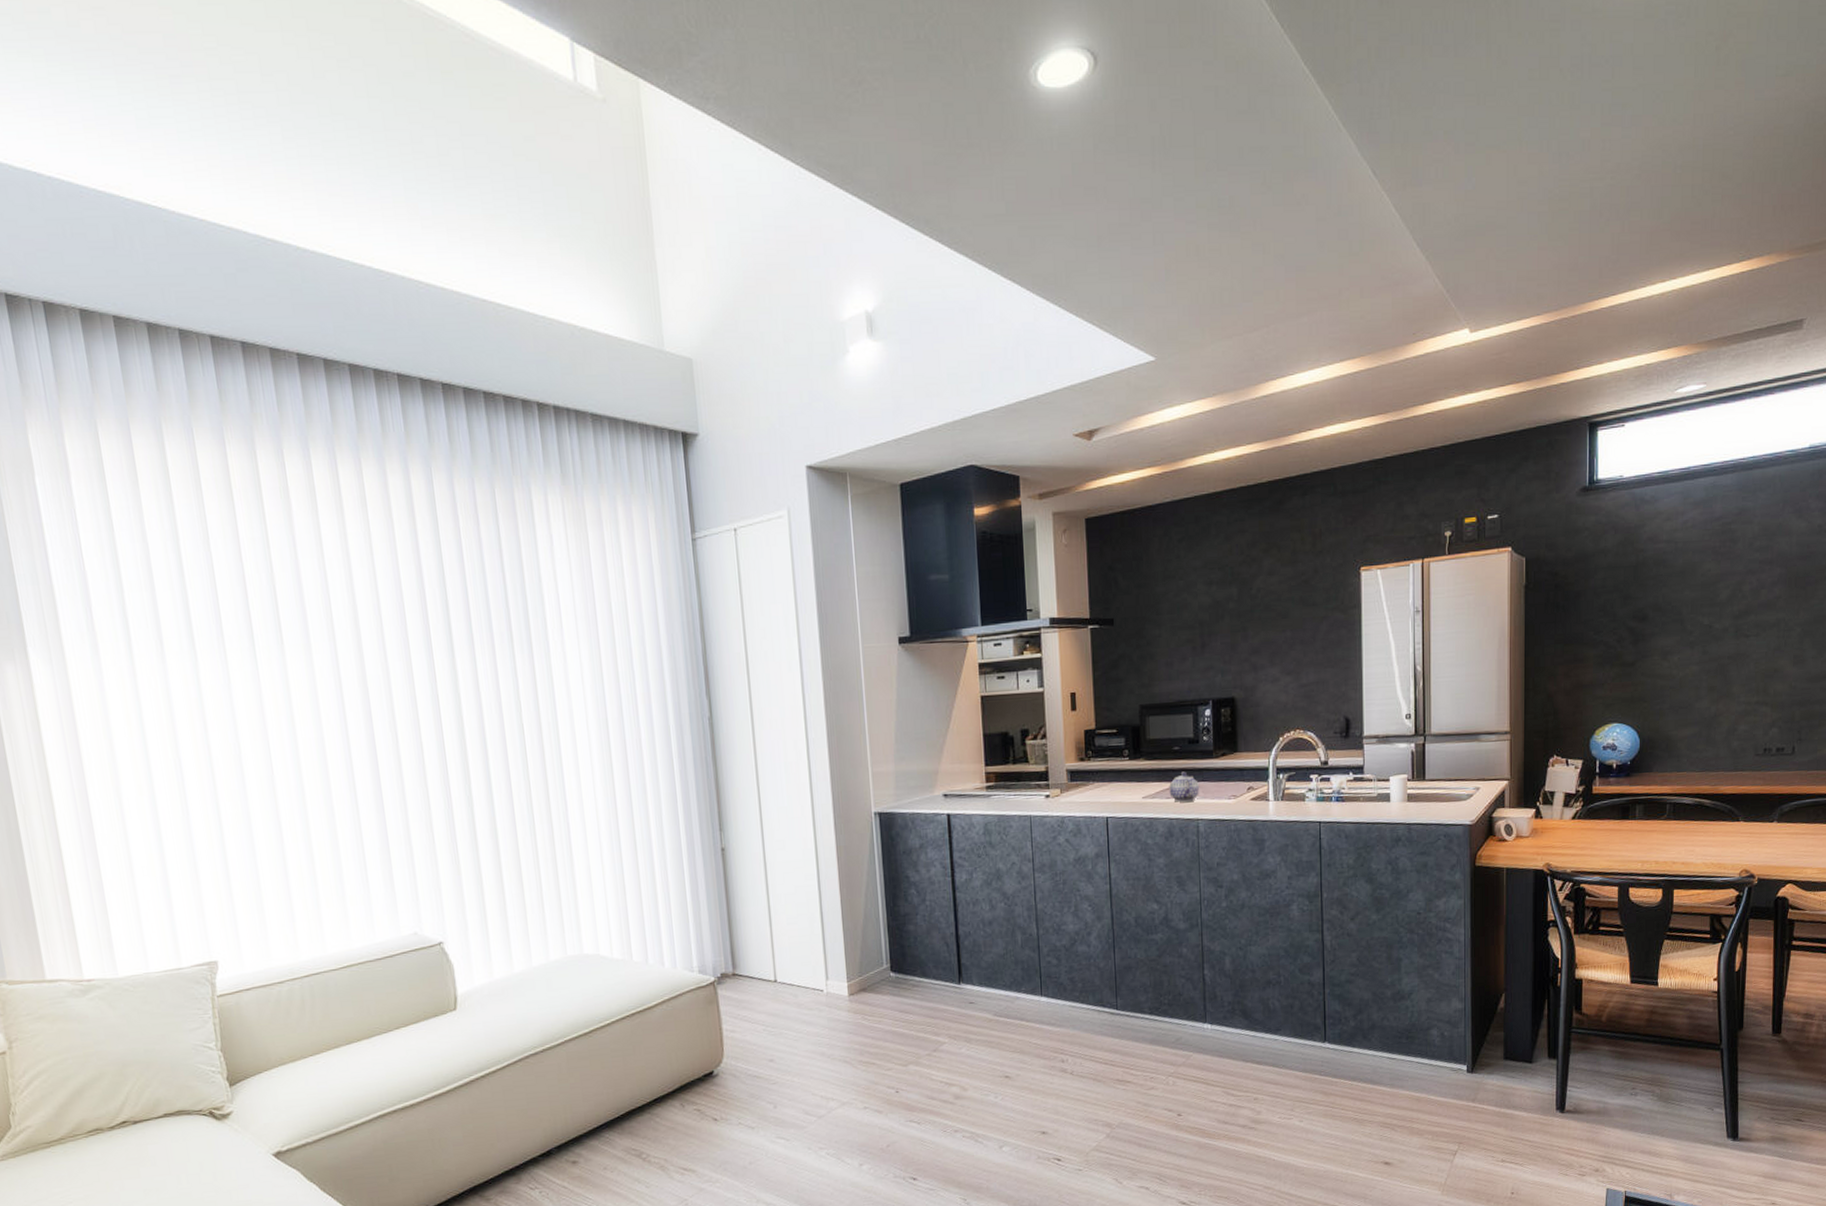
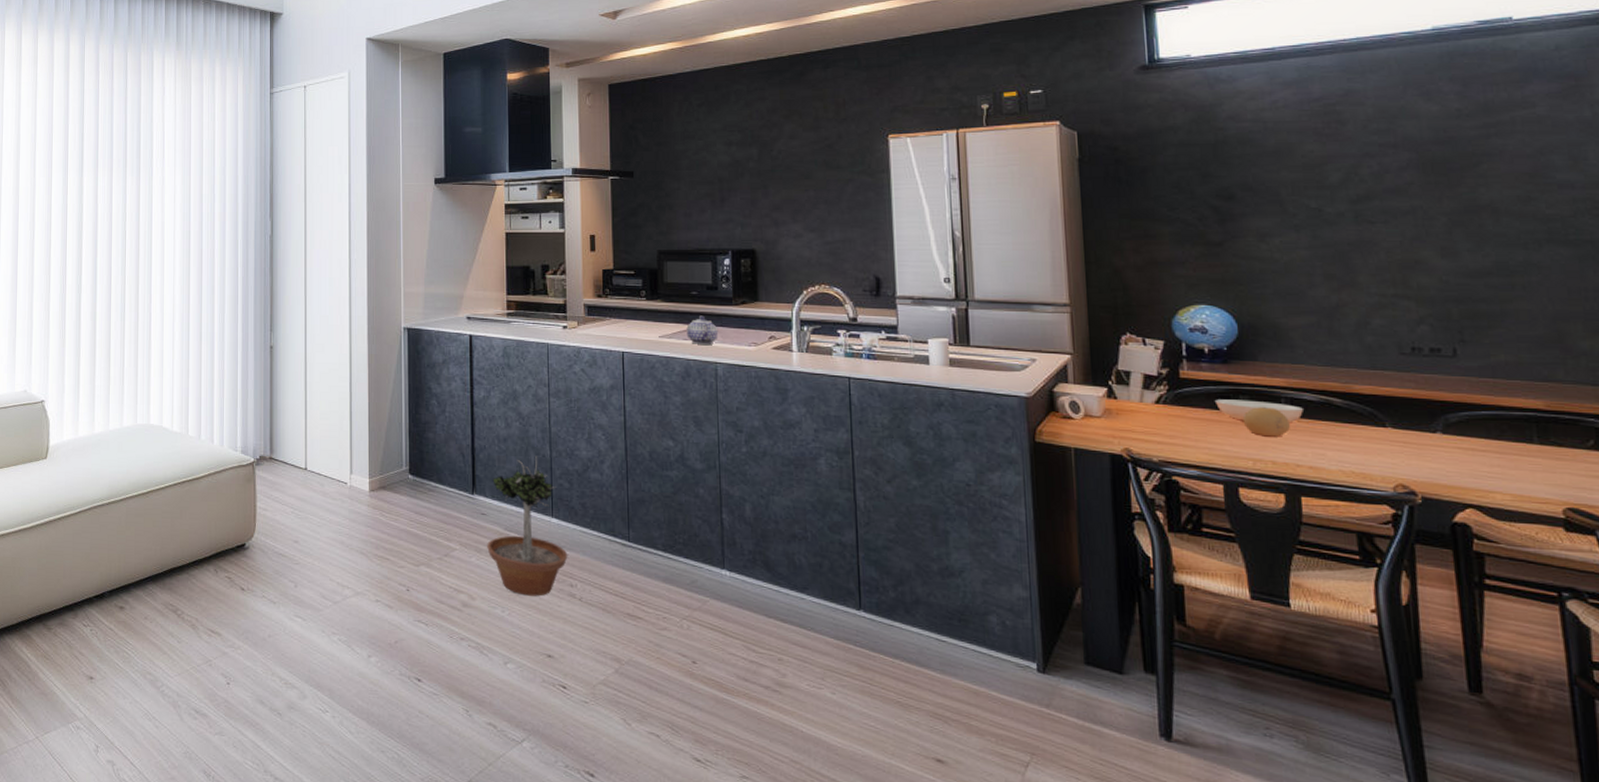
potted tree: none [977,936,1059,1078] -> present [487,456,568,596]
bowl: none [1617,808,1683,830] -> present [1214,399,1305,423]
fruit: none [1637,813,1671,841] -> present [1242,407,1290,438]

